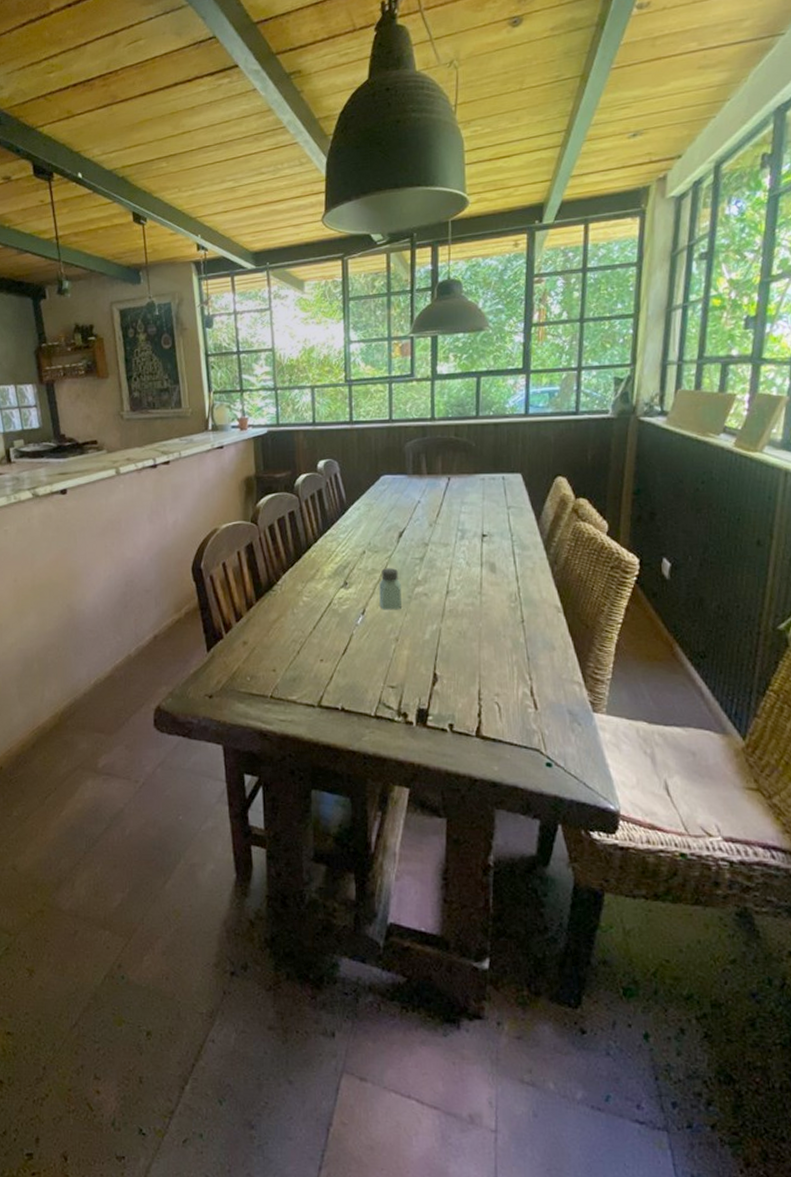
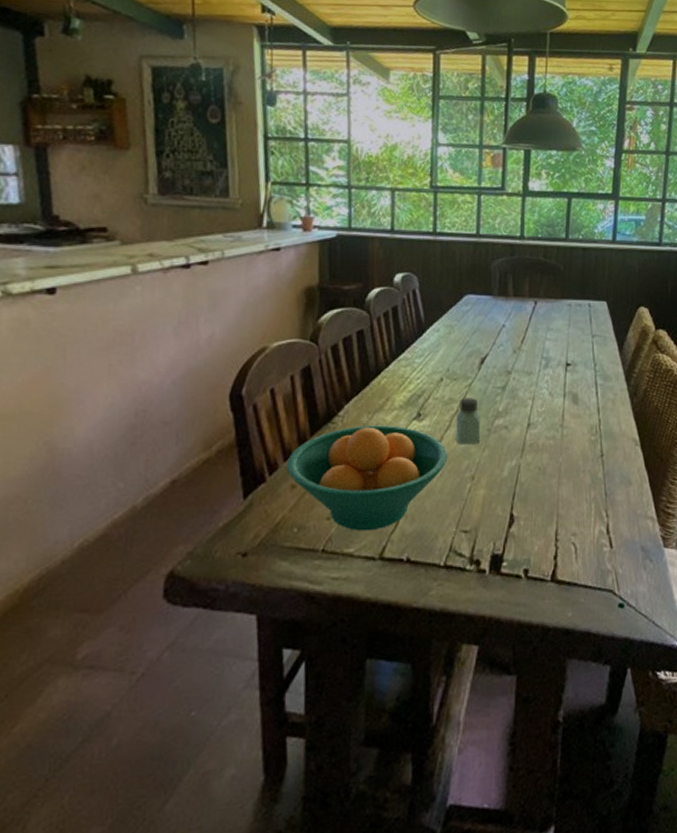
fruit bowl: none [238,592,374,682] -> present [286,425,448,531]

